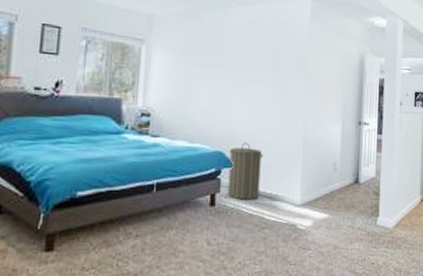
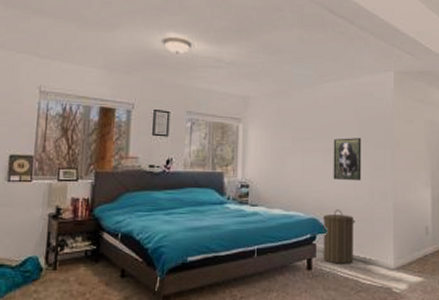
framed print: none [242,67,274,112] -> present [333,138,361,180]

